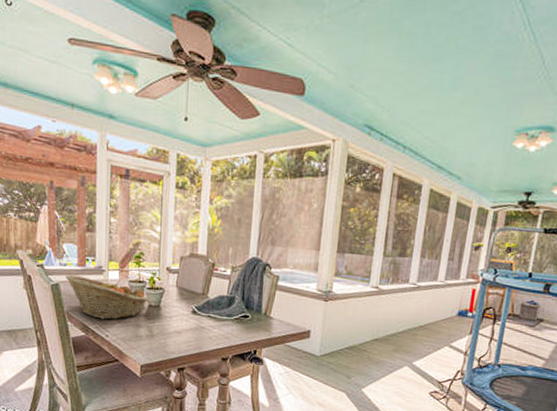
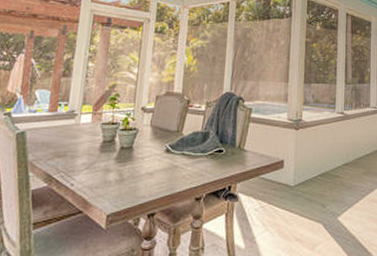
fruit basket: present [66,274,149,320] -> none [34,121,121,167]

